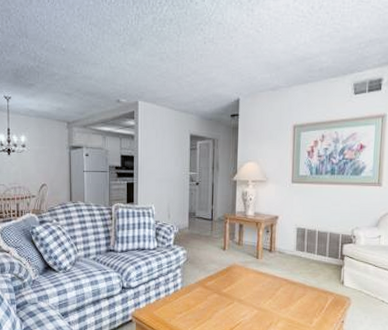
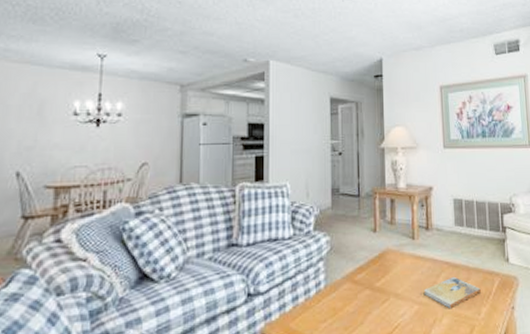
book: none [263,291,314,316] -> present [423,276,481,309]

